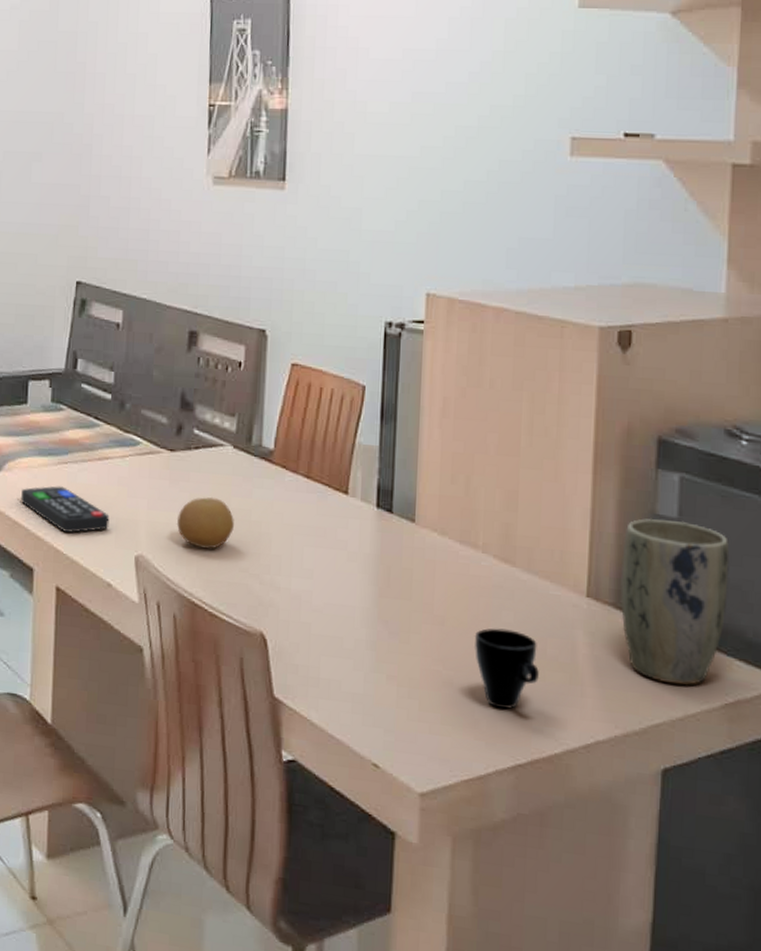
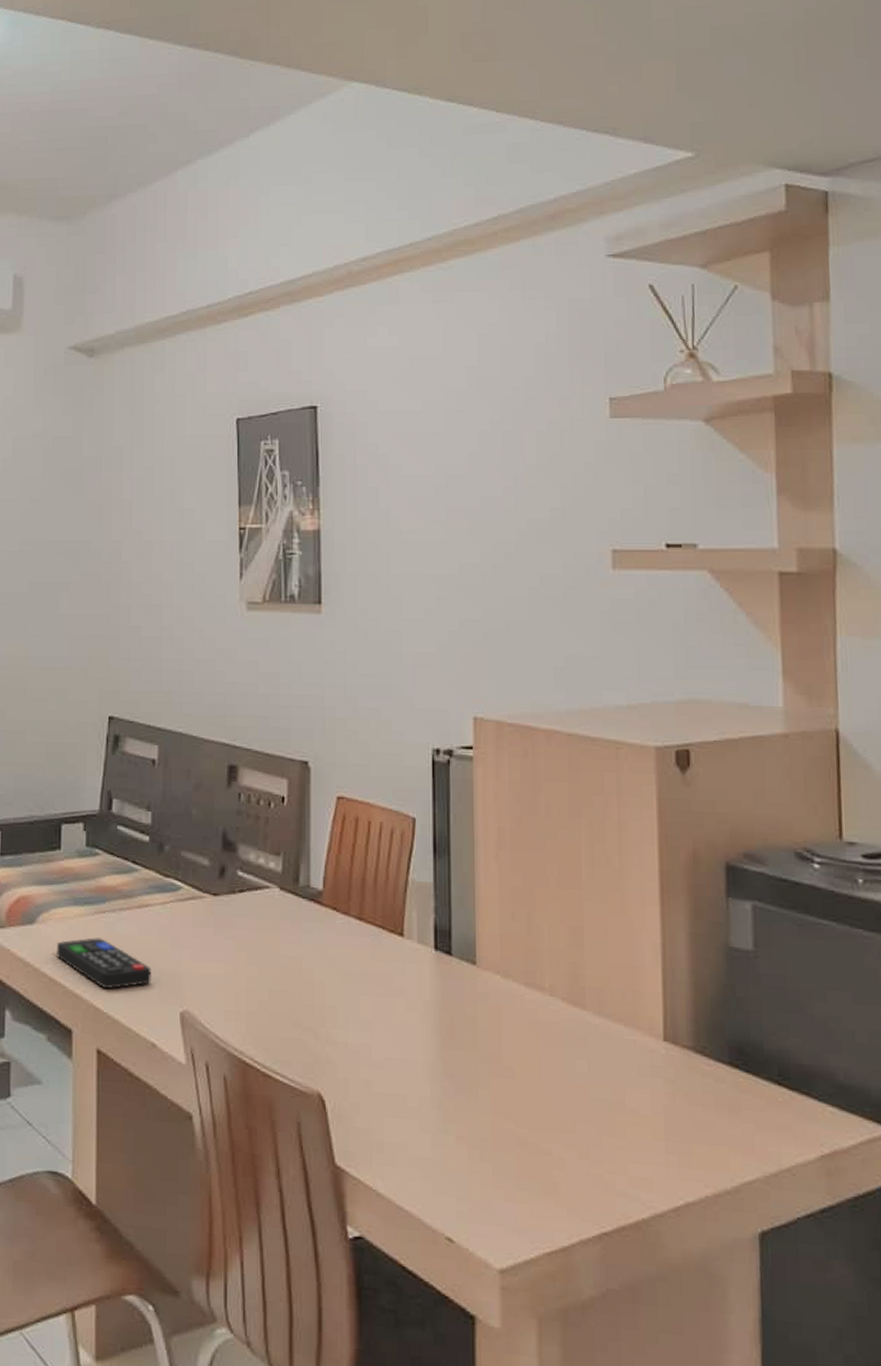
fruit: present [176,496,234,550] -> none [223,944,284,1002]
cup: present [474,628,539,710] -> none [547,1079,619,1171]
plant pot: present [620,518,730,685] -> none [697,952,814,1136]

